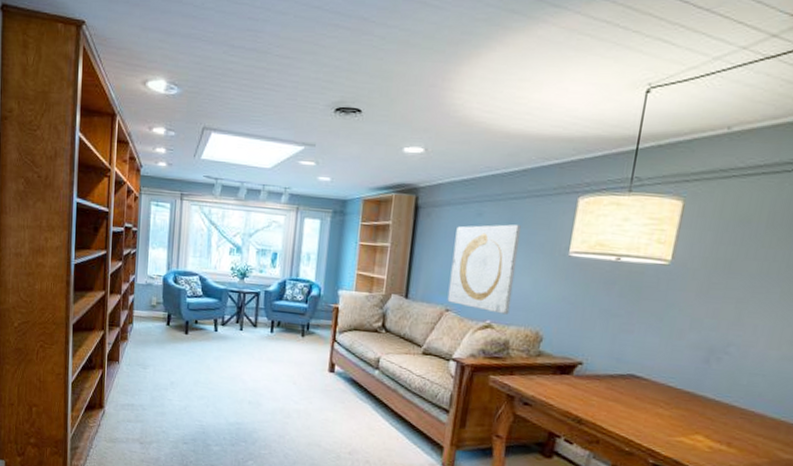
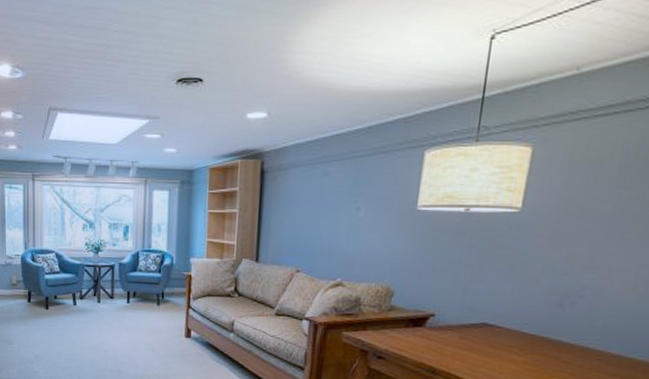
wall art: present [447,224,522,315] -> none [297,183,369,272]

